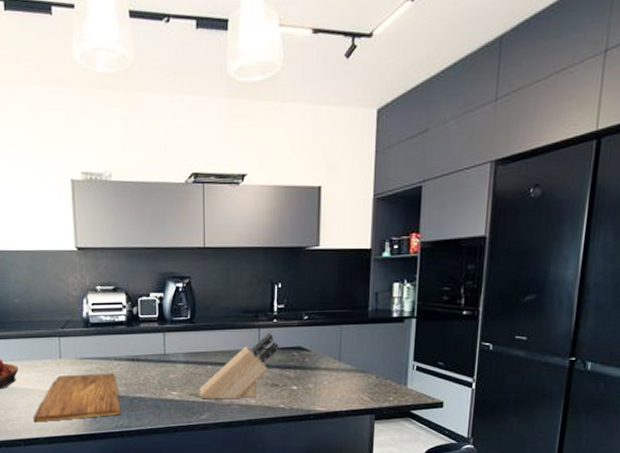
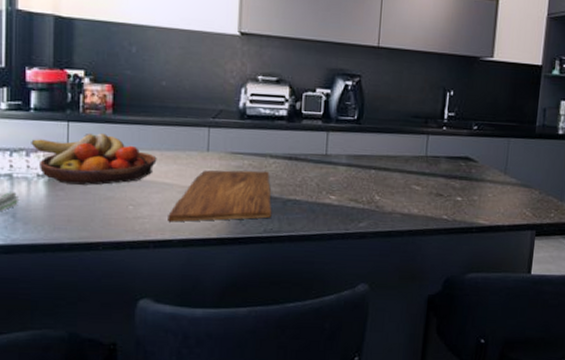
knife block: present [200,332,279,398] -> none [360,139,447,207]

